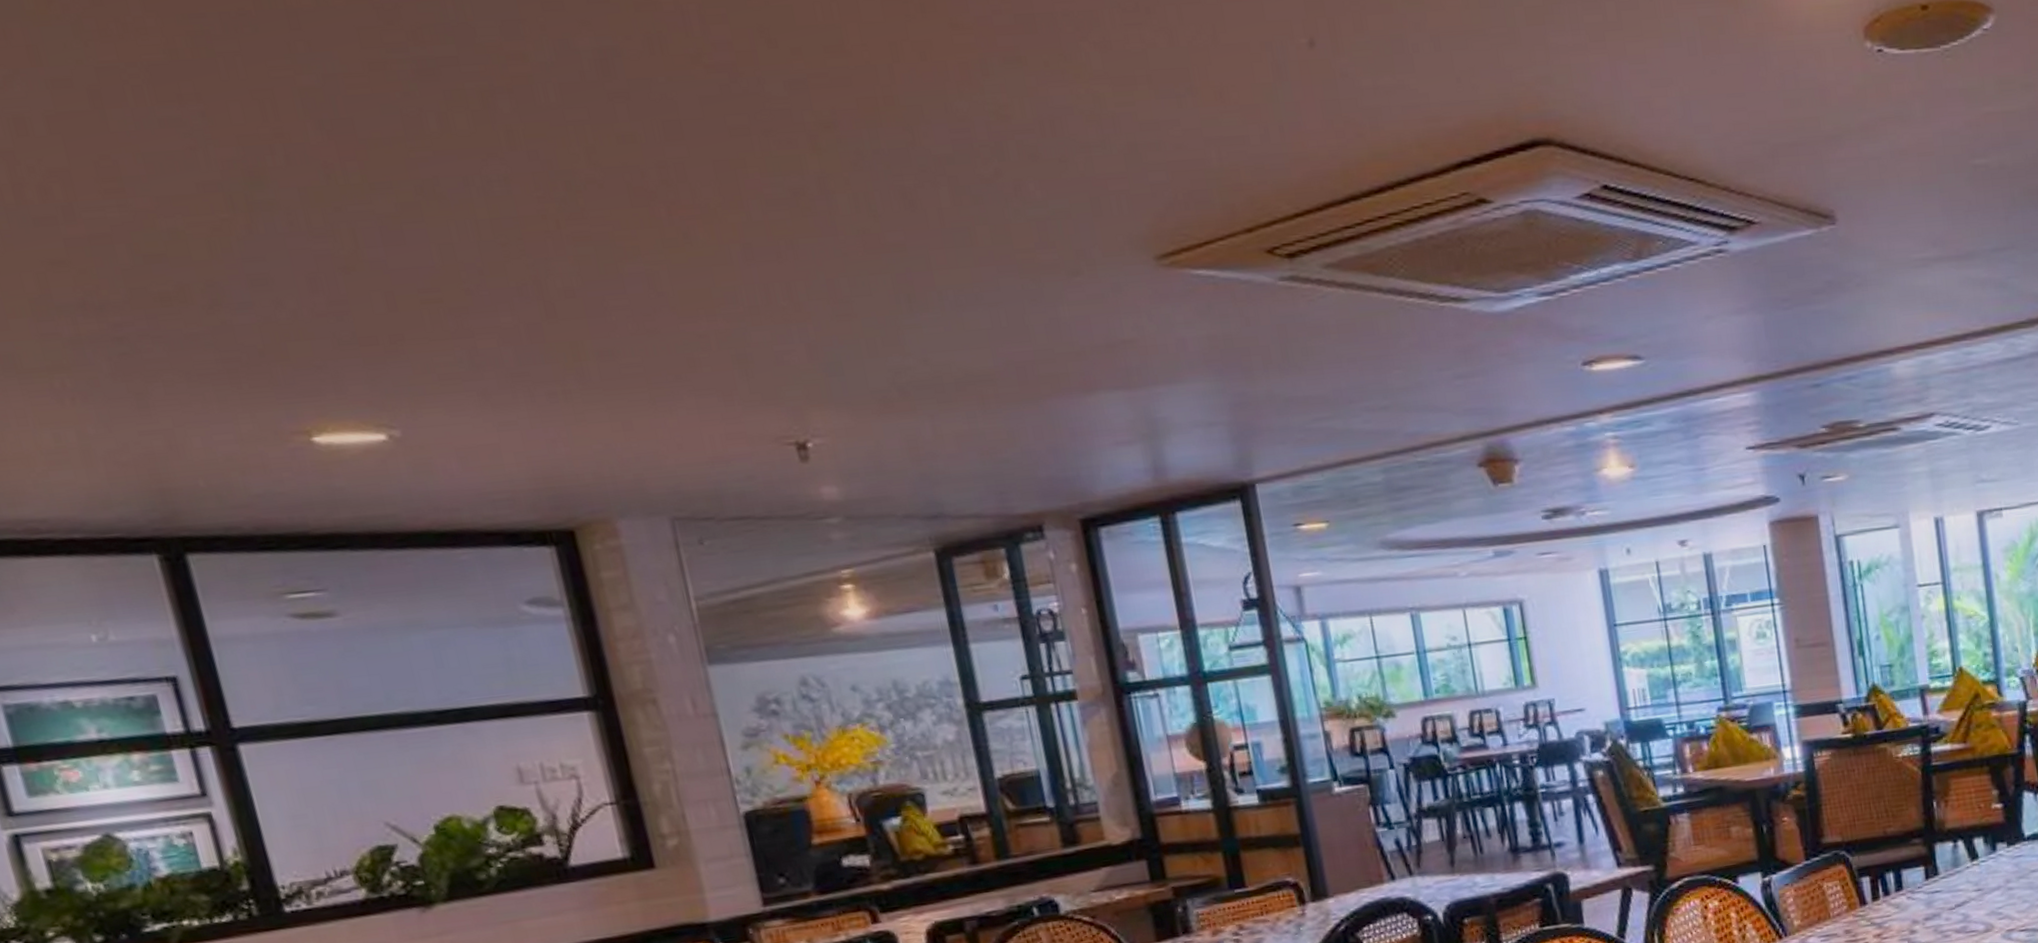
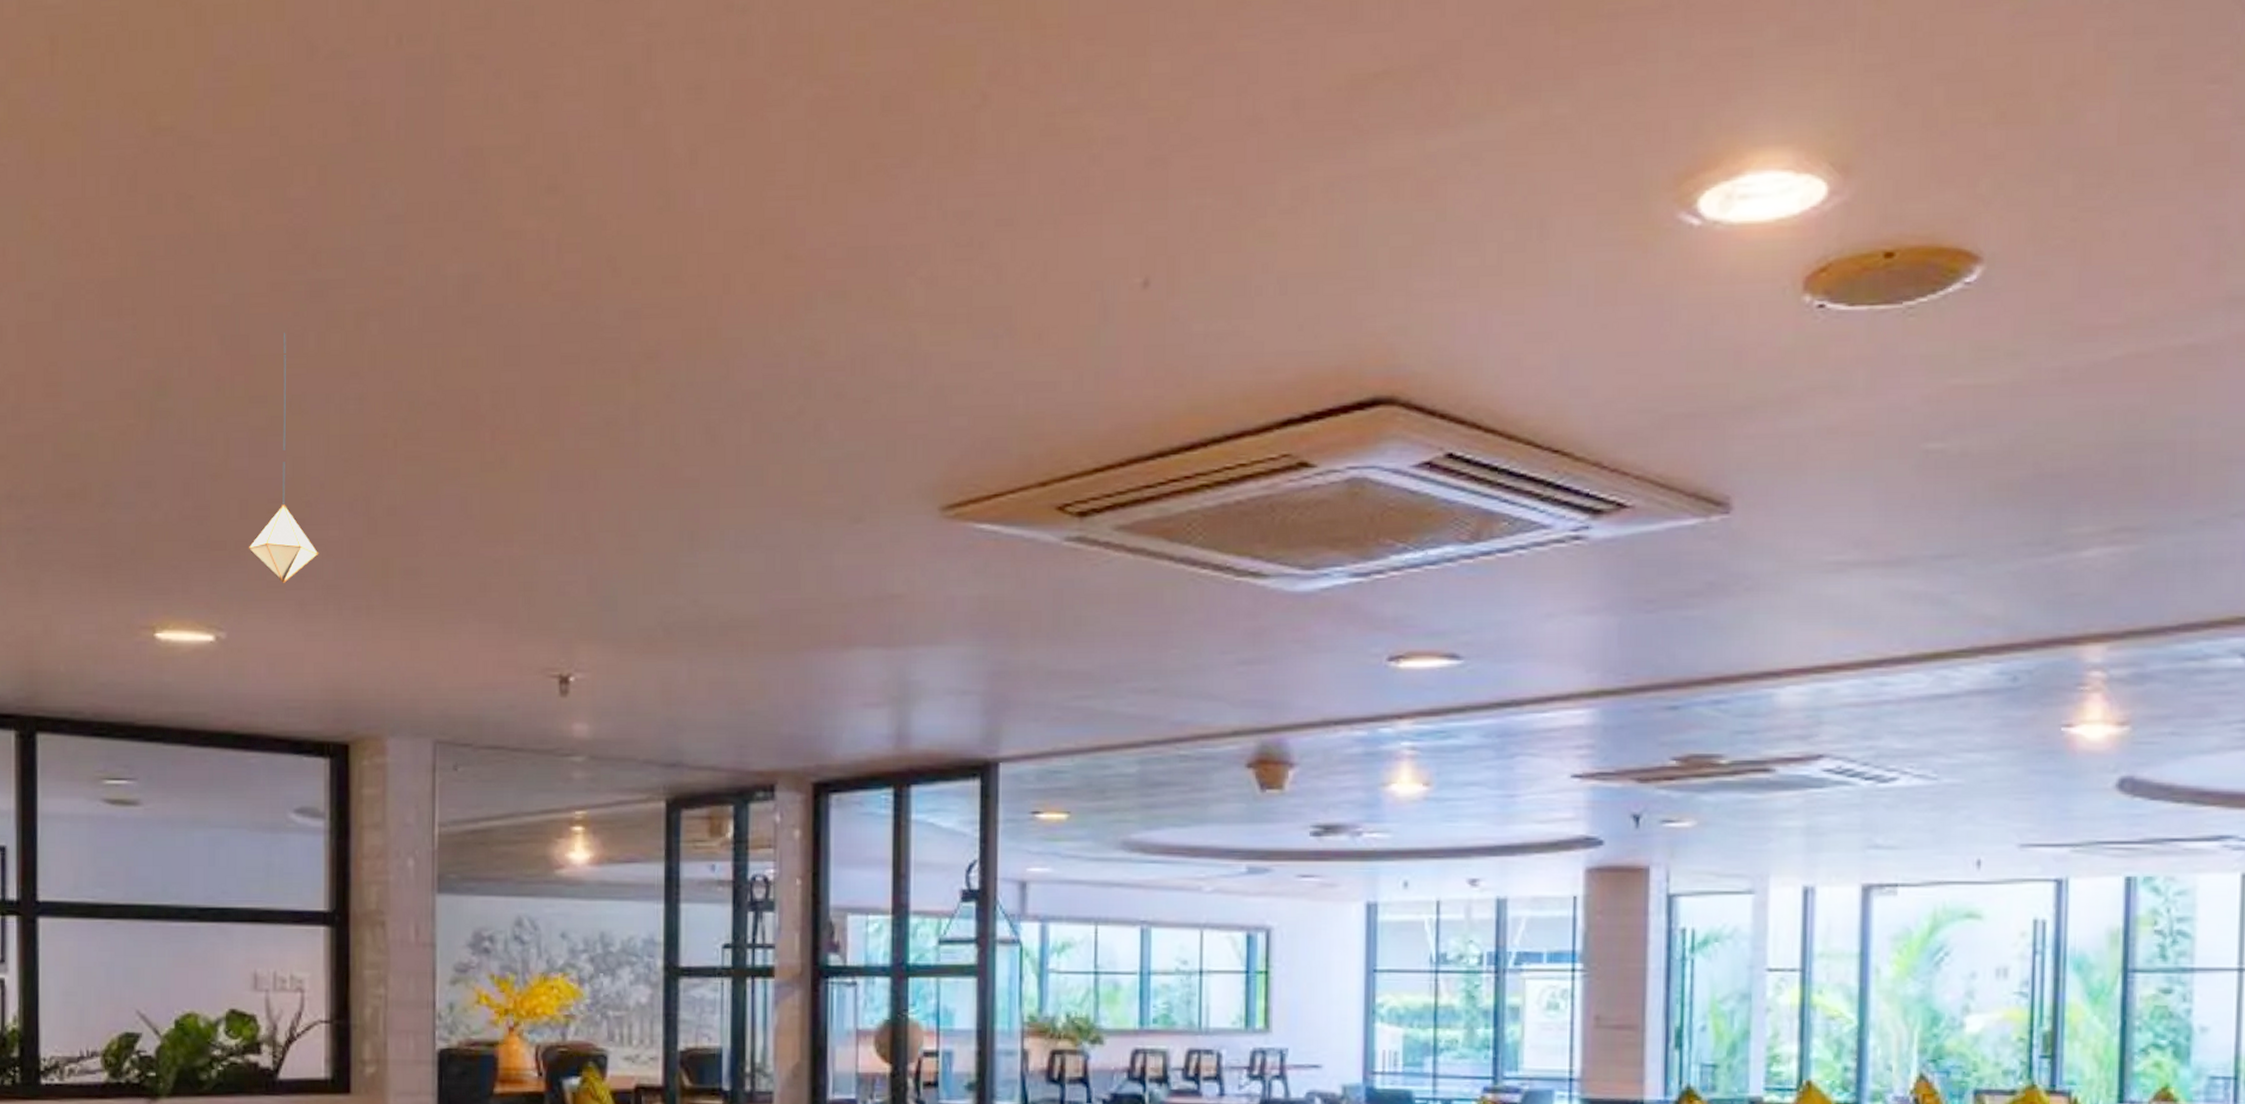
pendant light: none [396,114,494,375] -> present [248,333,319,583]

